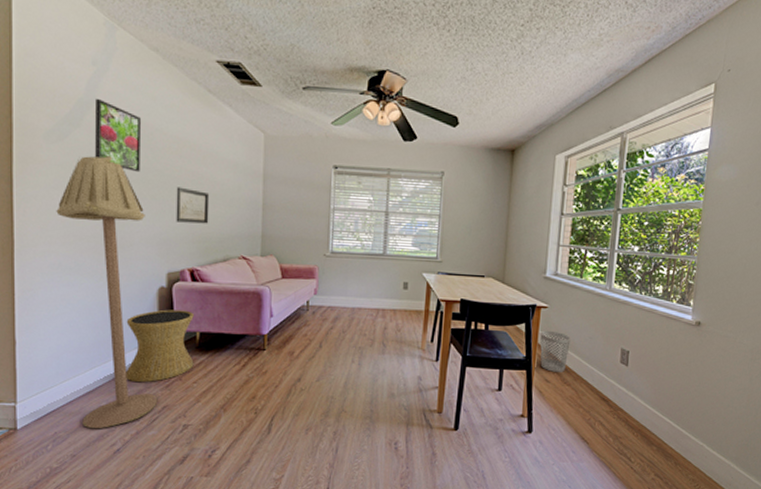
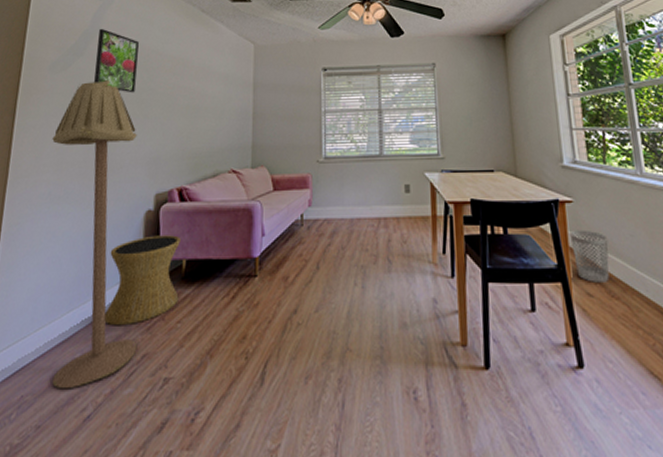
wall art: present [176,187,210,224] -> none [166,103,201,139]

